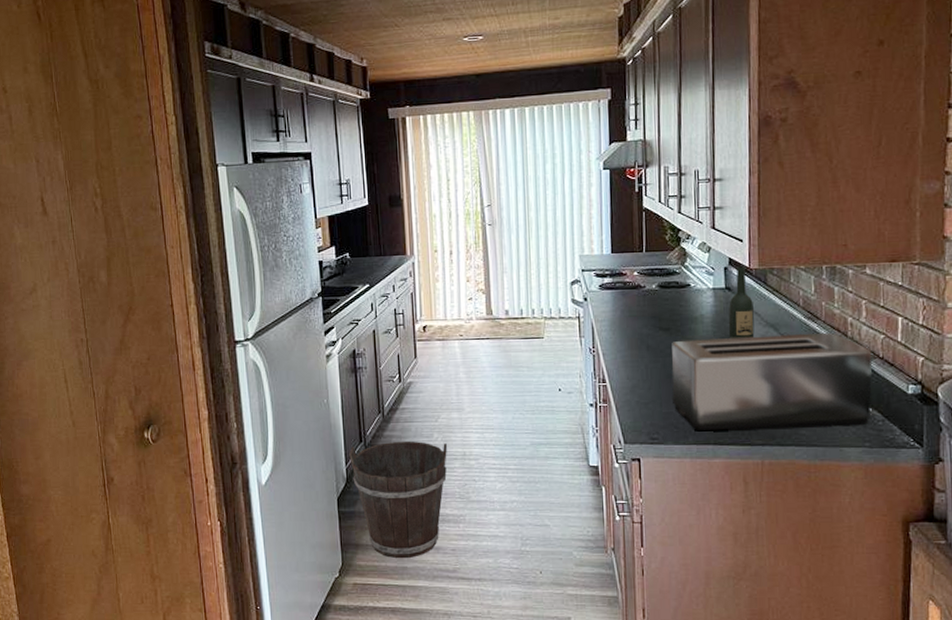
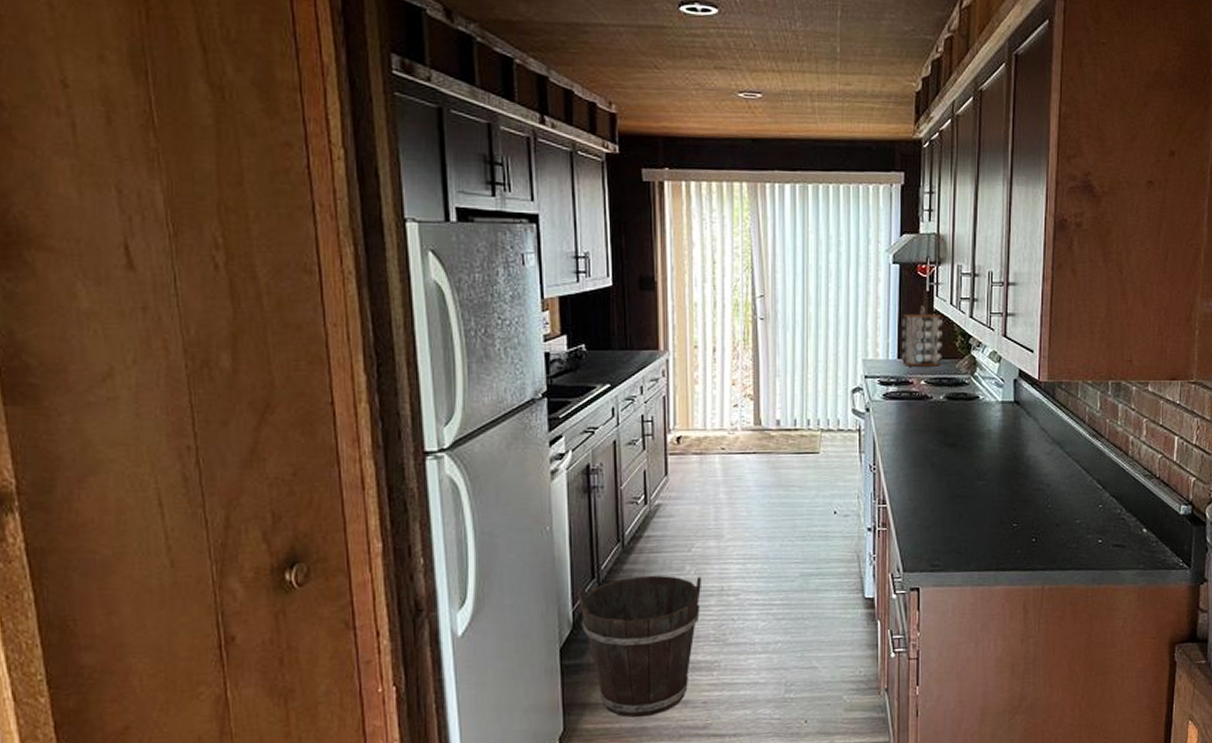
spice rack: none [614,204,653,261] -> present [901,305,943,368]
toaster: present [671,332,873,432] -> none [956,451,1150,557]
wine bottle: present [728,266,755,340] -> none [1015,379,1041,457]

